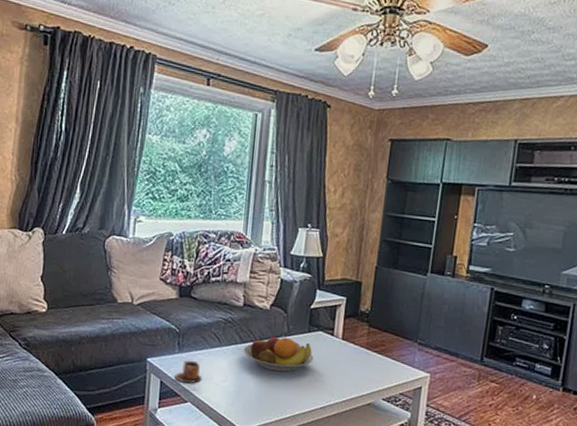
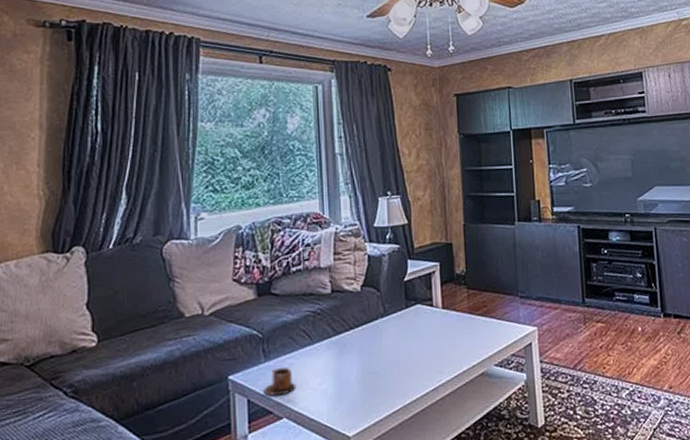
fruit bowl: present [243,334,314,372] -> none [338,318,416,360]

